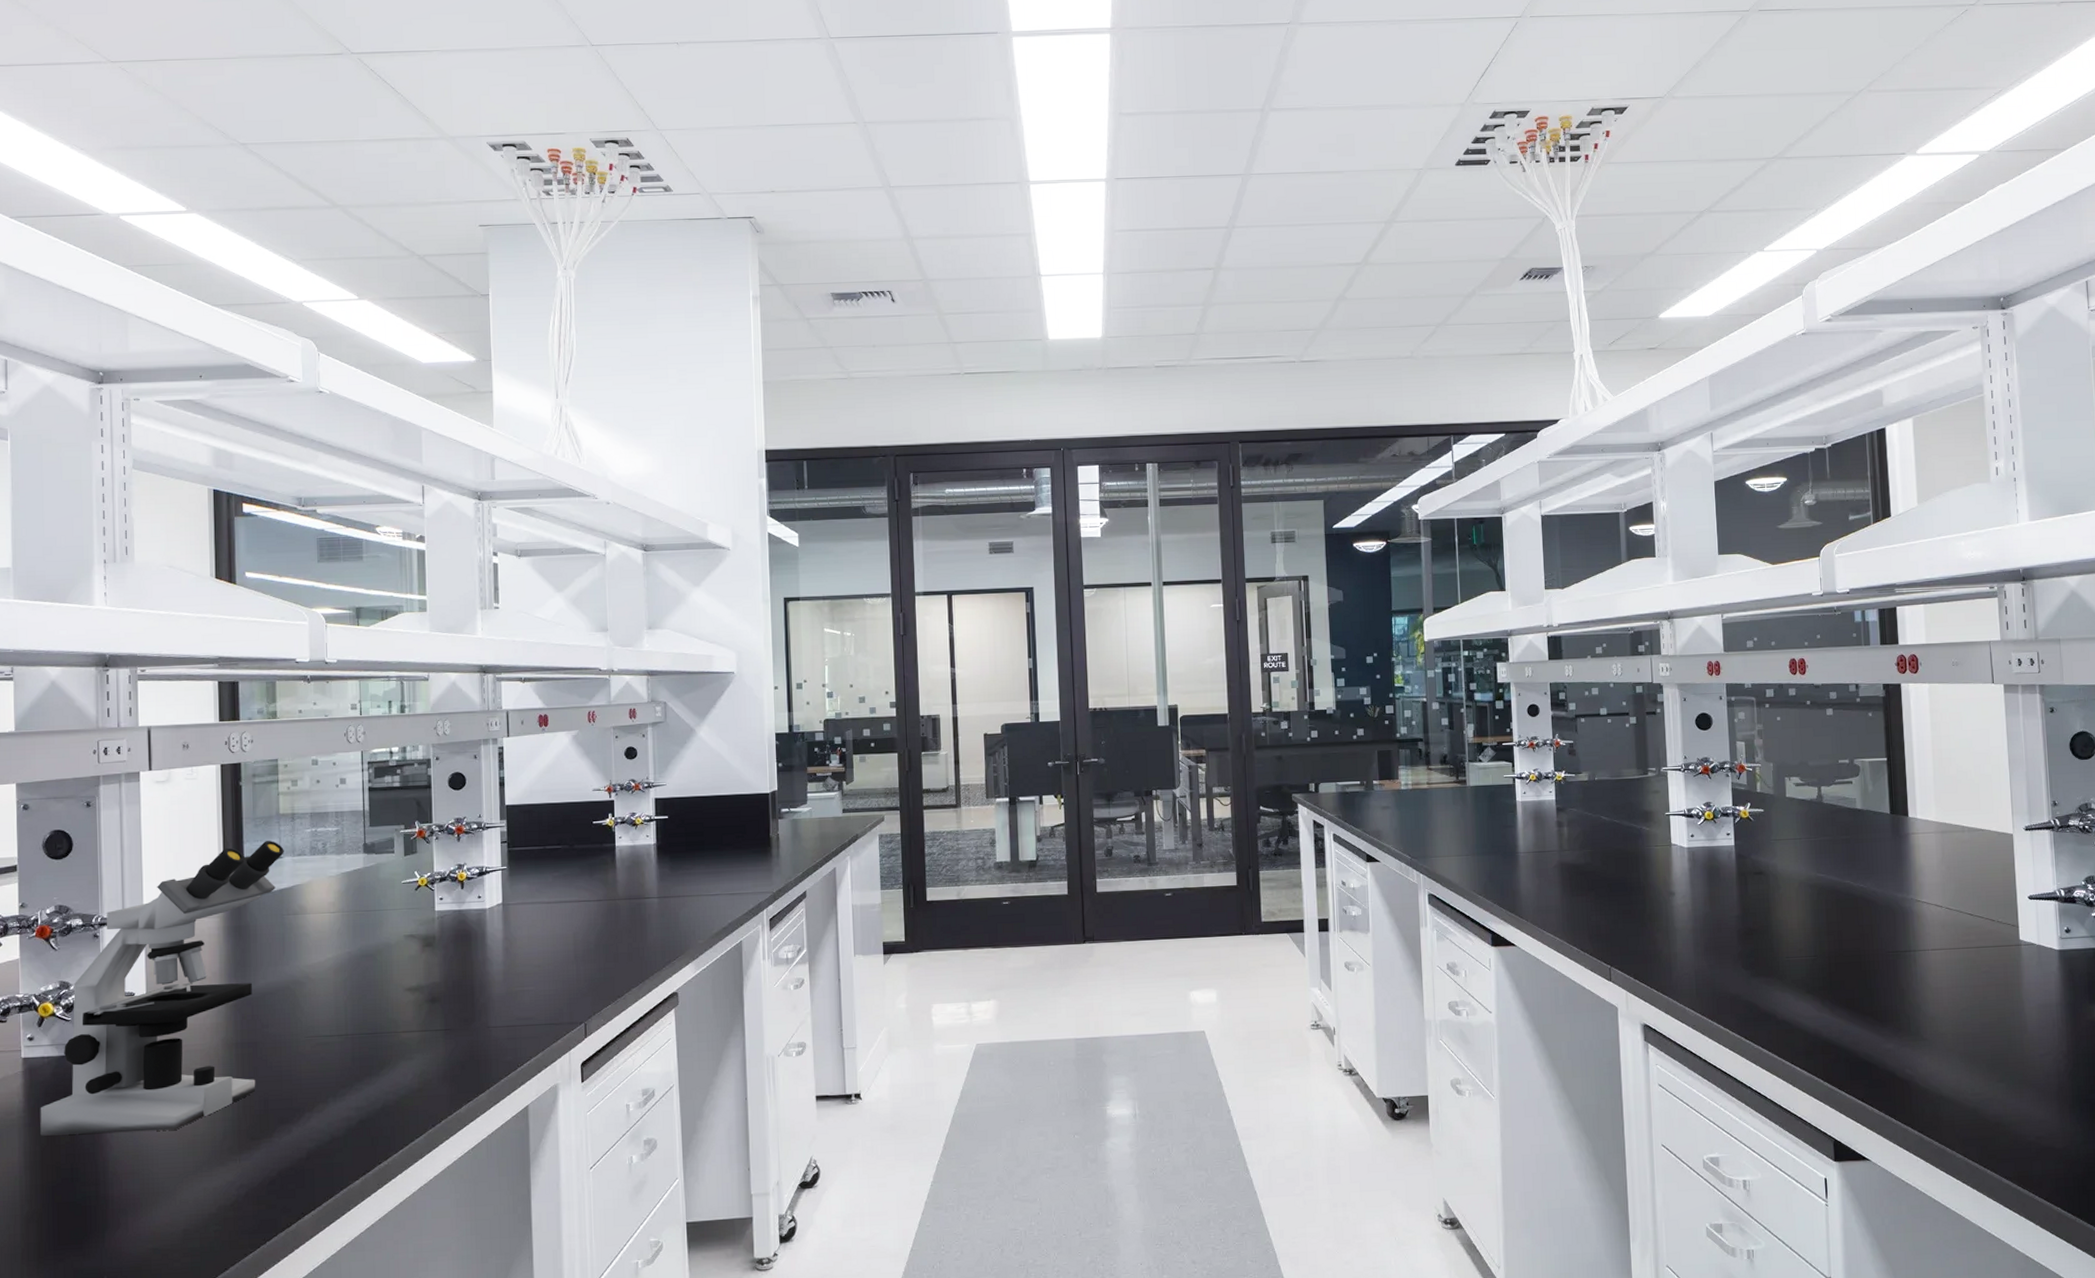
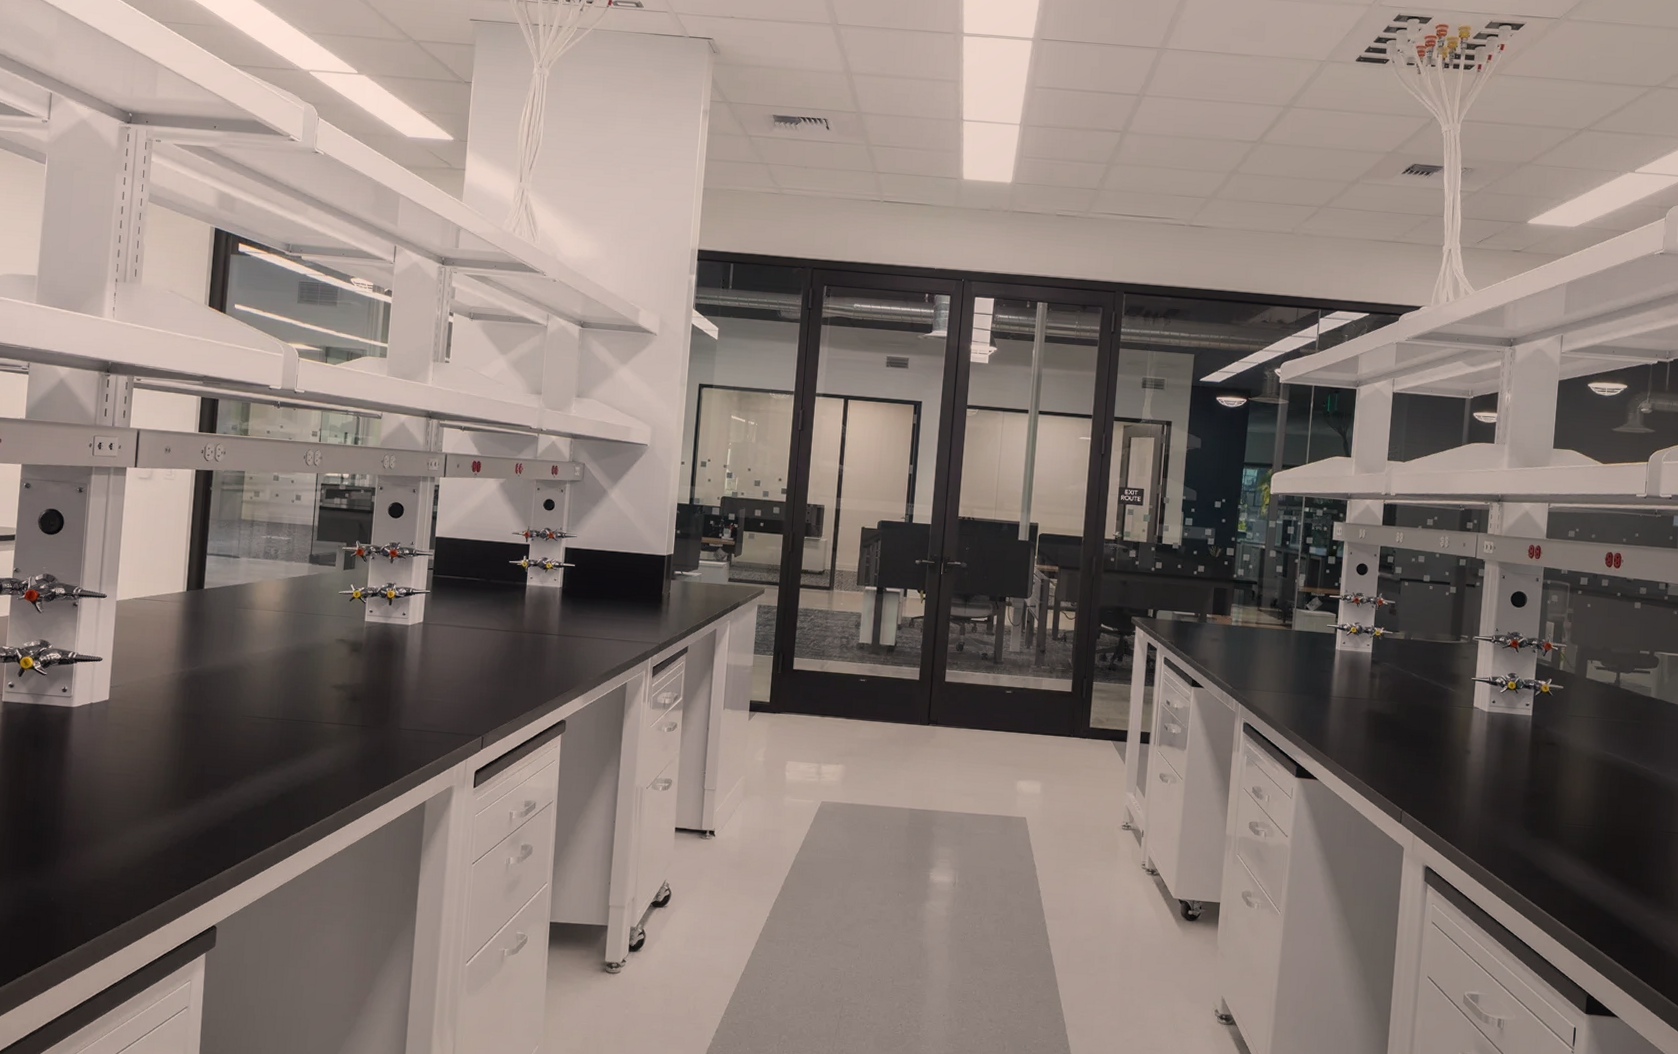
microscope: present [40,841,284,1136] -> none [11,541,242,781]

